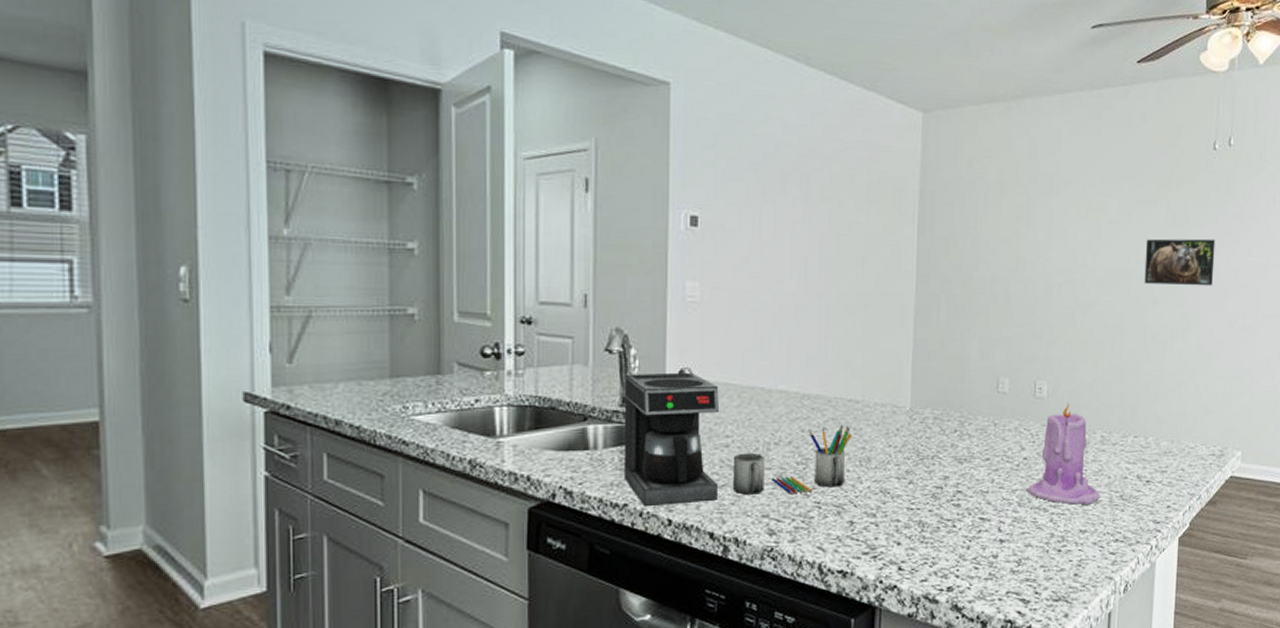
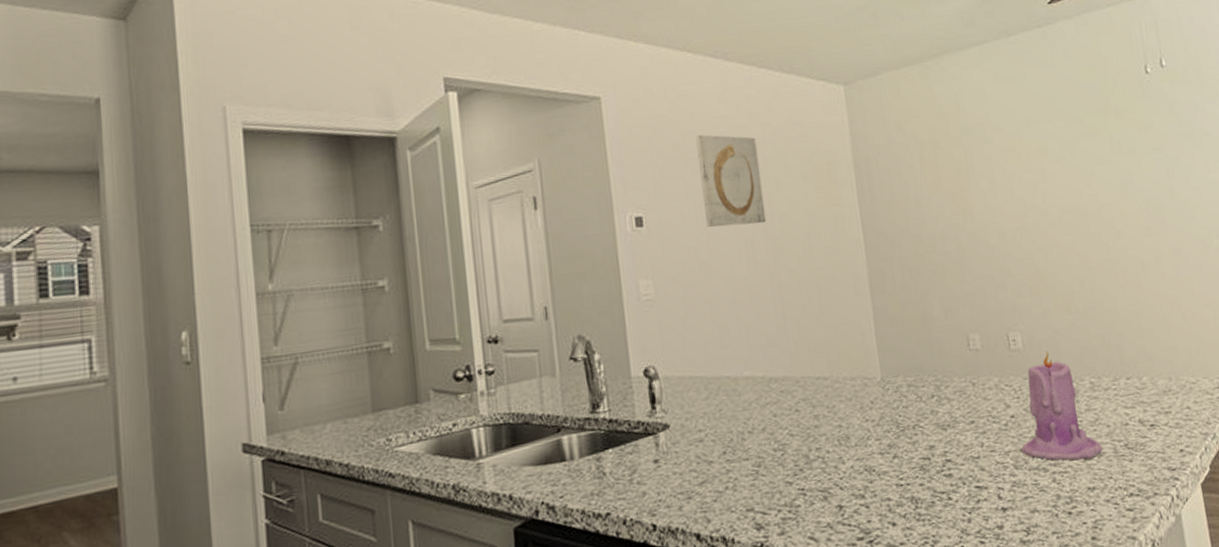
coffee maker: present [623,372,852,507] -> none [591,370,826,514]
wall art: none [763,140,826,242] -> present [695,135,767,227]
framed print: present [1144,238,1216,286] -> none [1095,161,1176,217]

